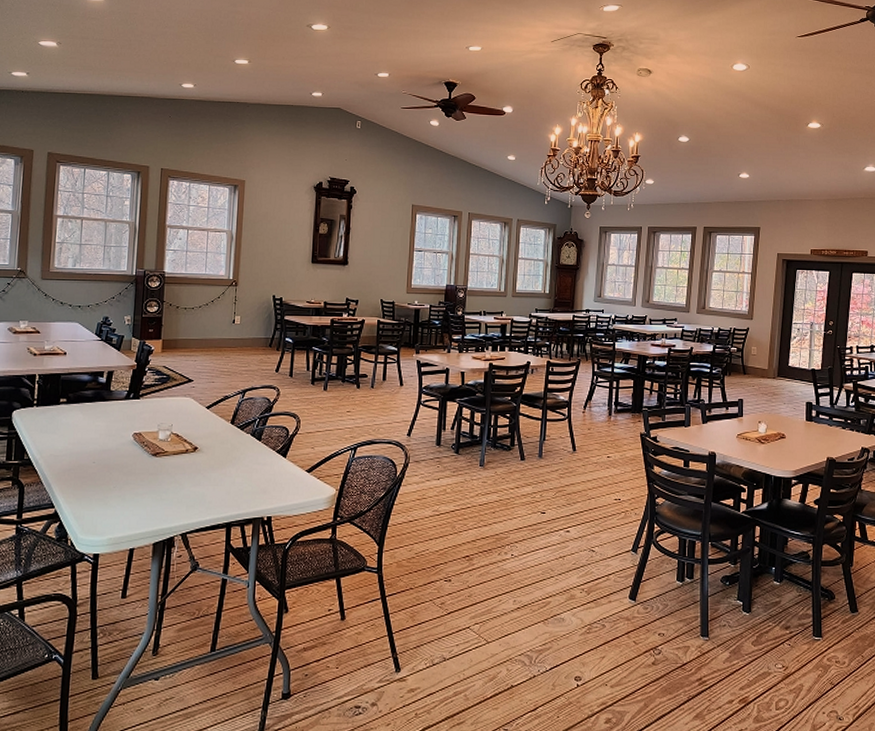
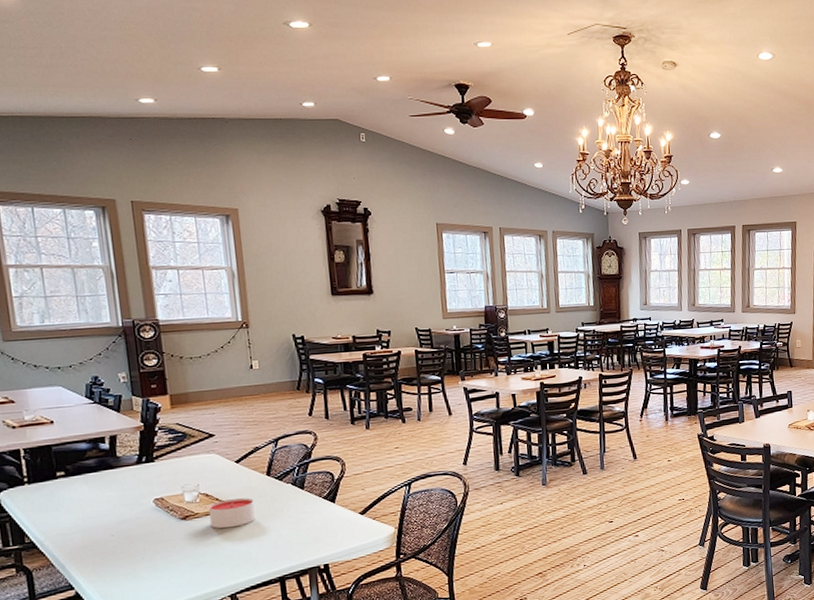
candle: none [175,442,217,469] -> present [208,497,256,529]

